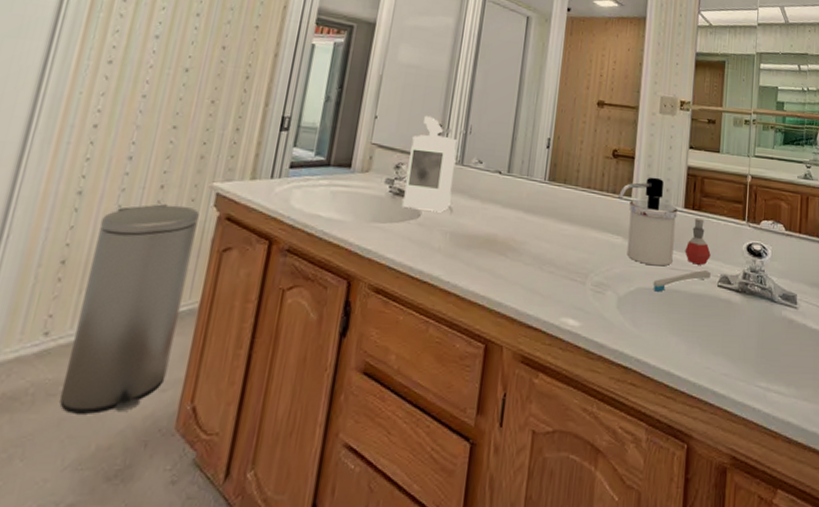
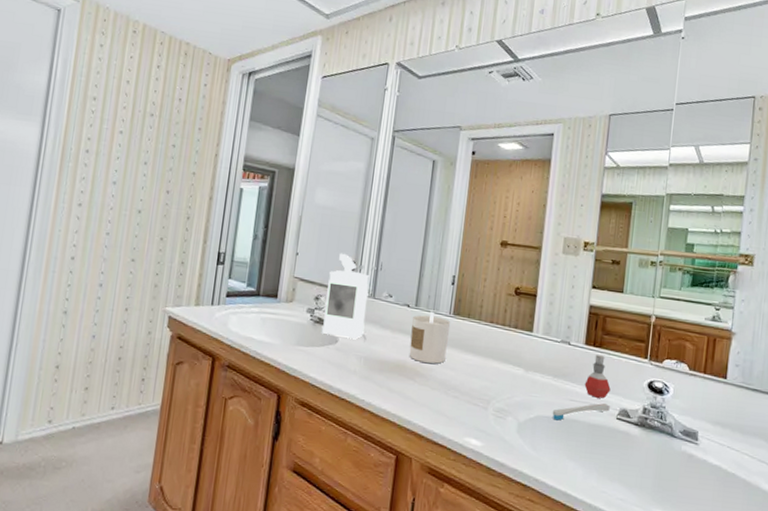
pedal bin: present [59,204,200,414] -> none [63,324,157,486]
candle: none [500,178,546,237] -> present [409,311,451,364]
soap dispenser: present [617,177,678,266] -> none [519,314,578,398]

